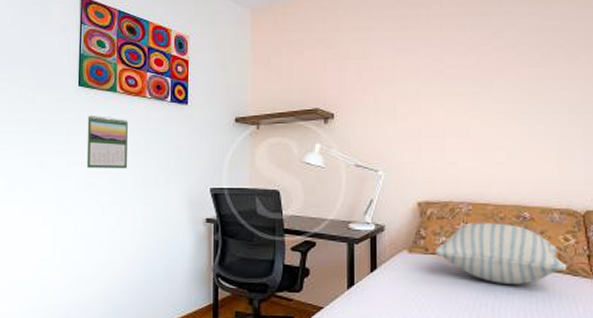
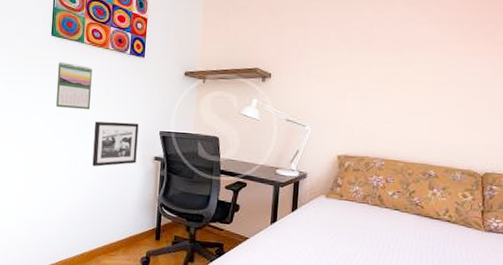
picture frame: none [133,180,185,236] -> present [92,121,139,167]
pillow: present [434,222,567,284] -> none [348,176,463,232]

